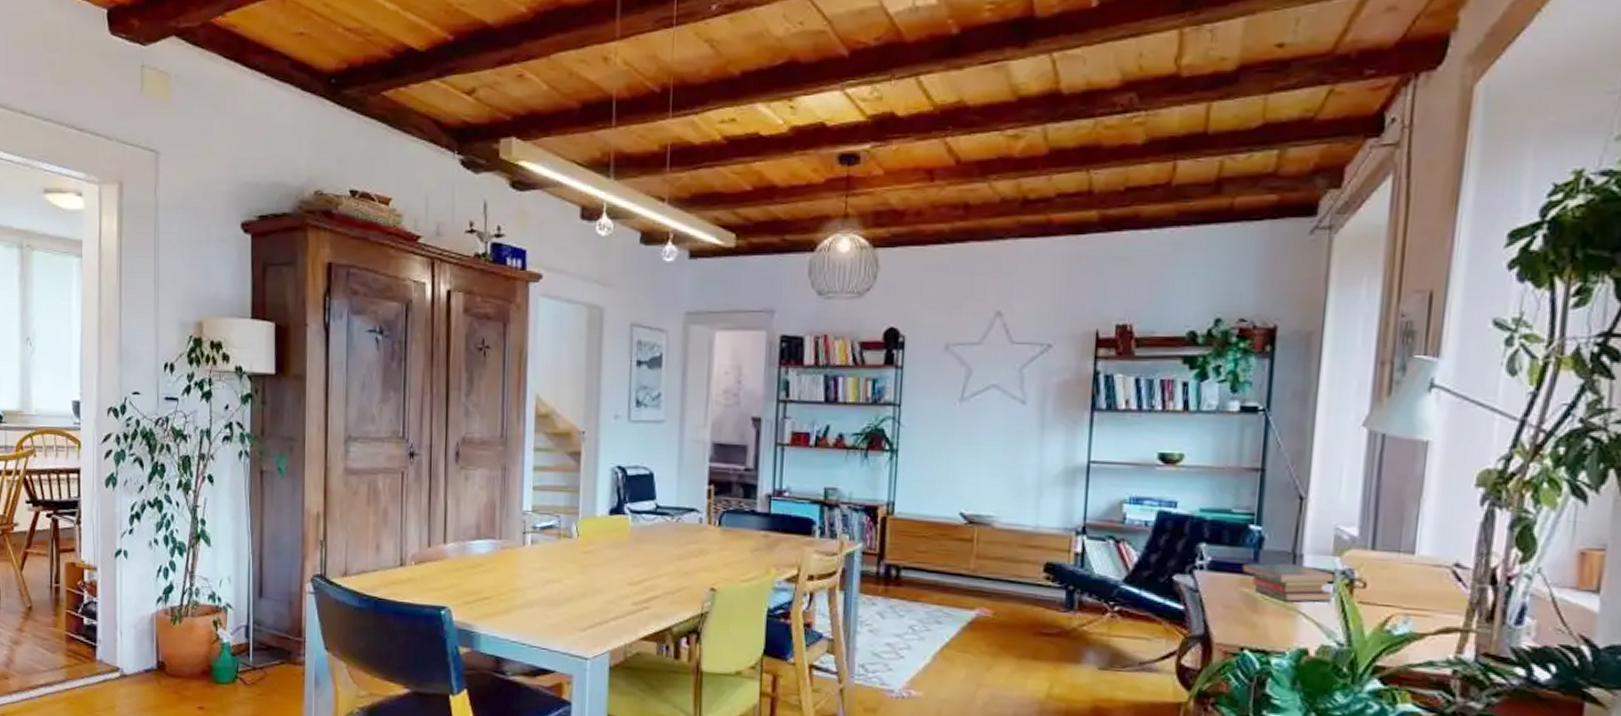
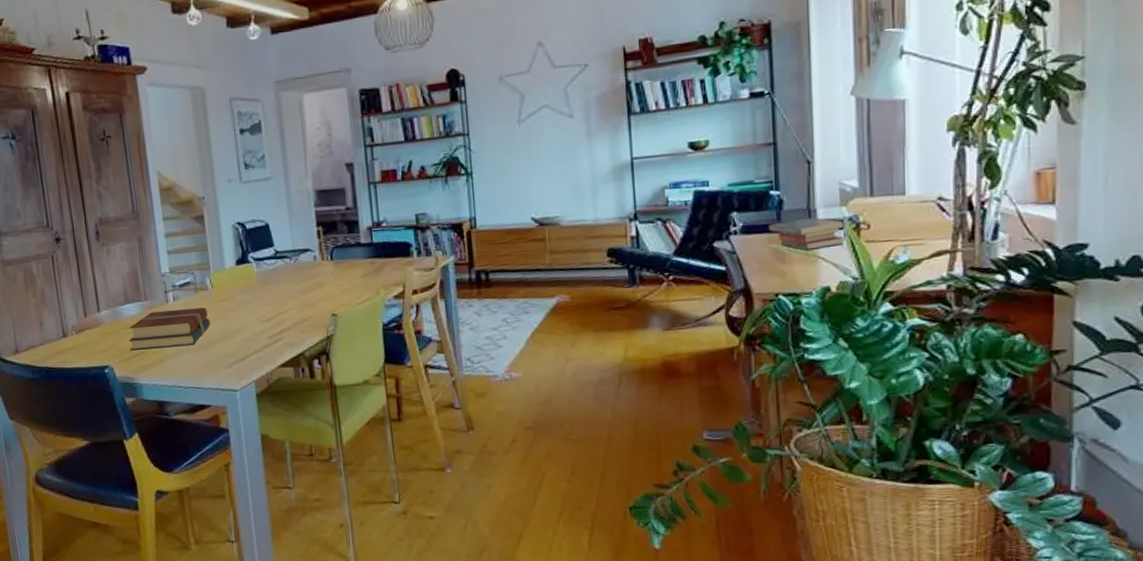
books: none [474,553,569,599] -> present [129,307,210,351]

